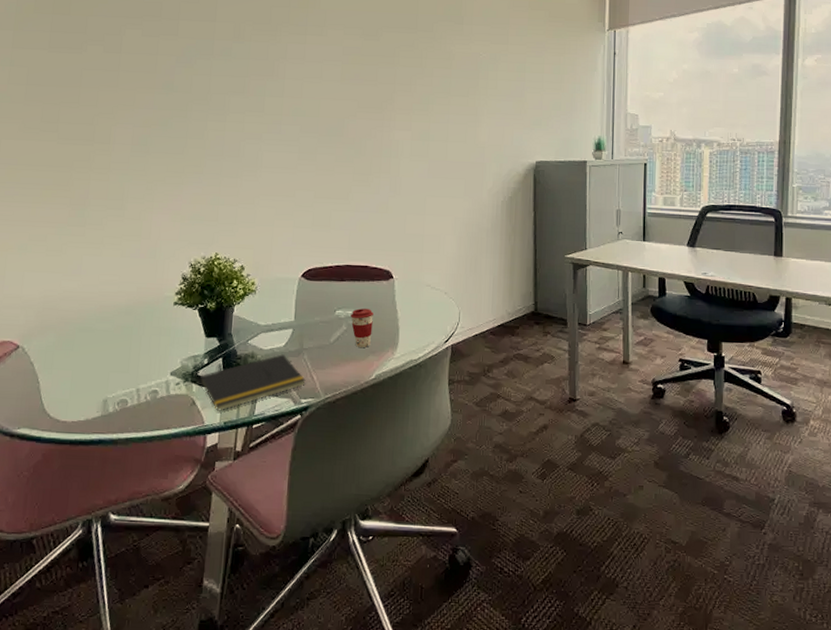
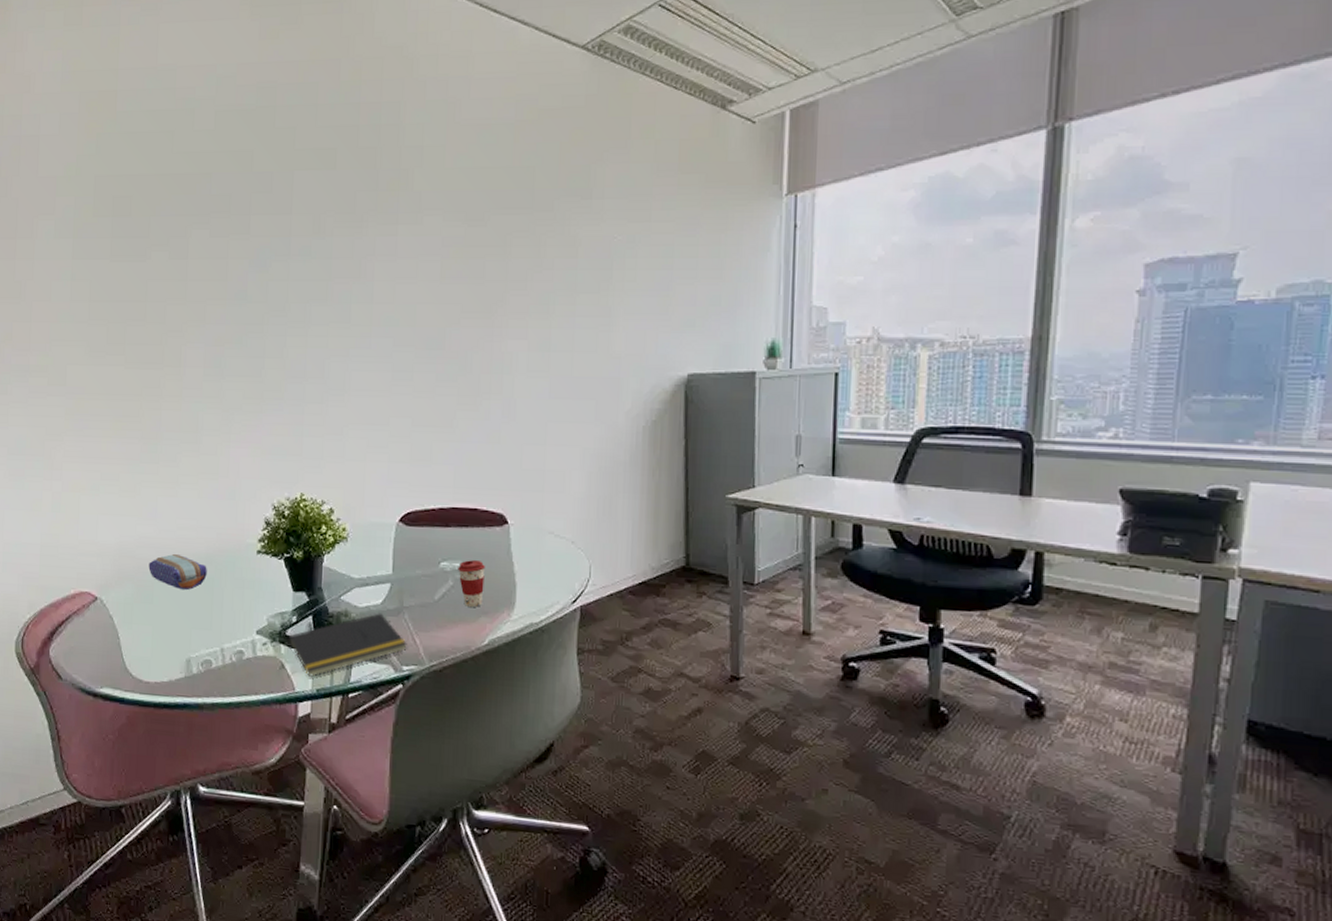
pencil case: none [71,306,127,338] -> present [148,554,207,591]

